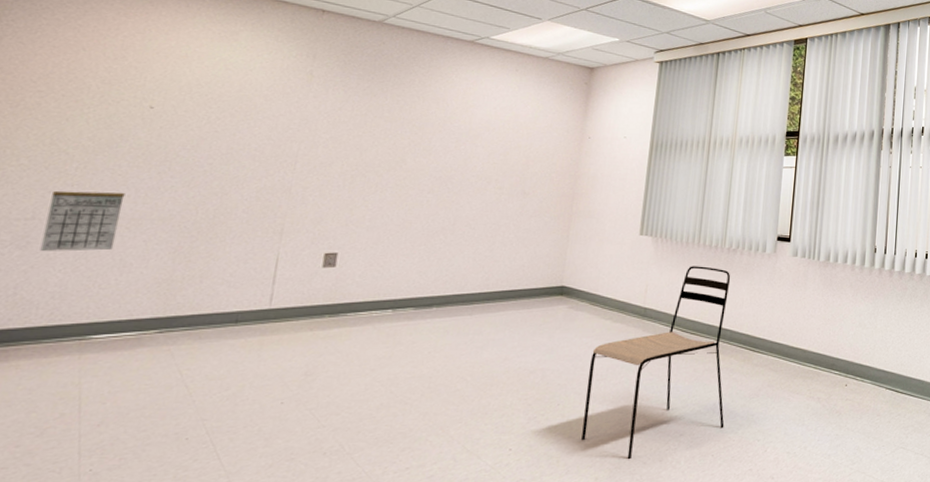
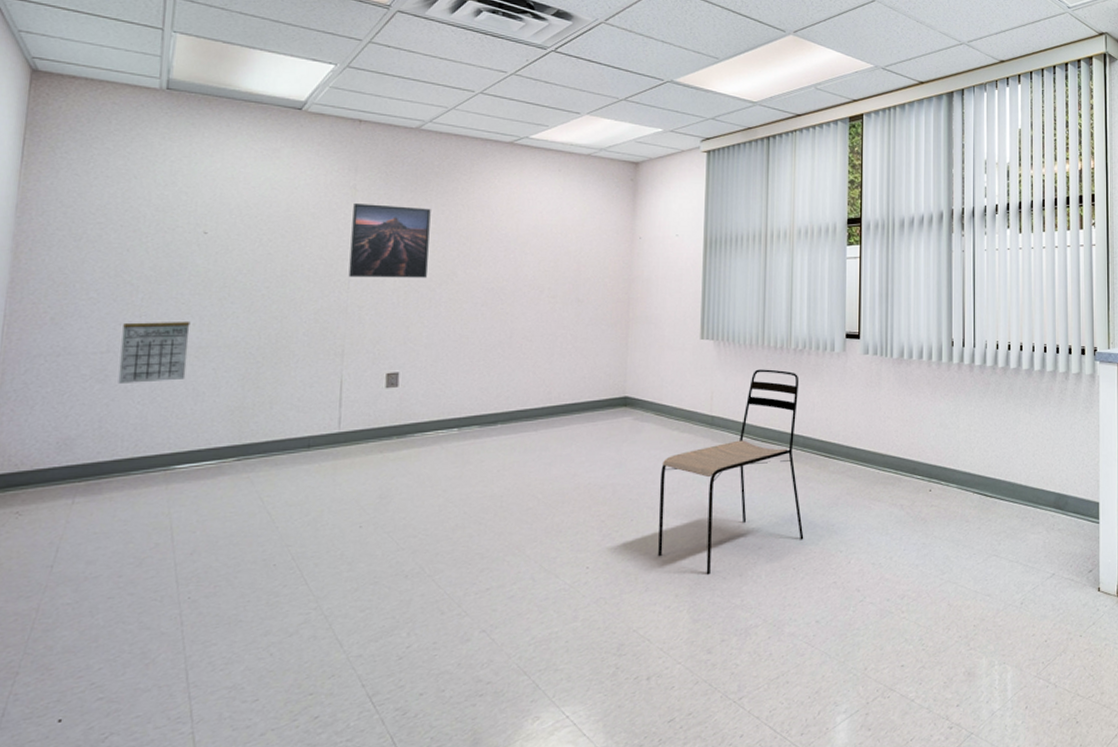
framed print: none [295,89,386,163] -> present [348,204,431,278]

